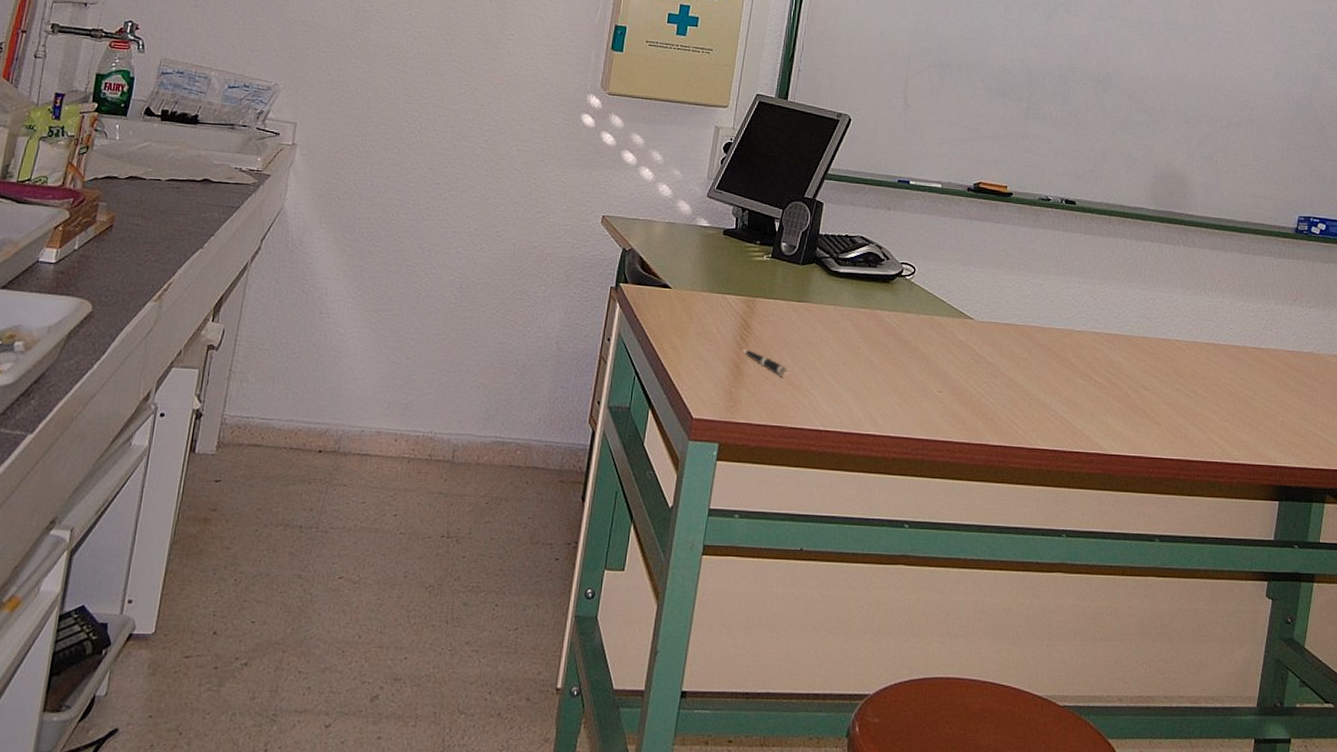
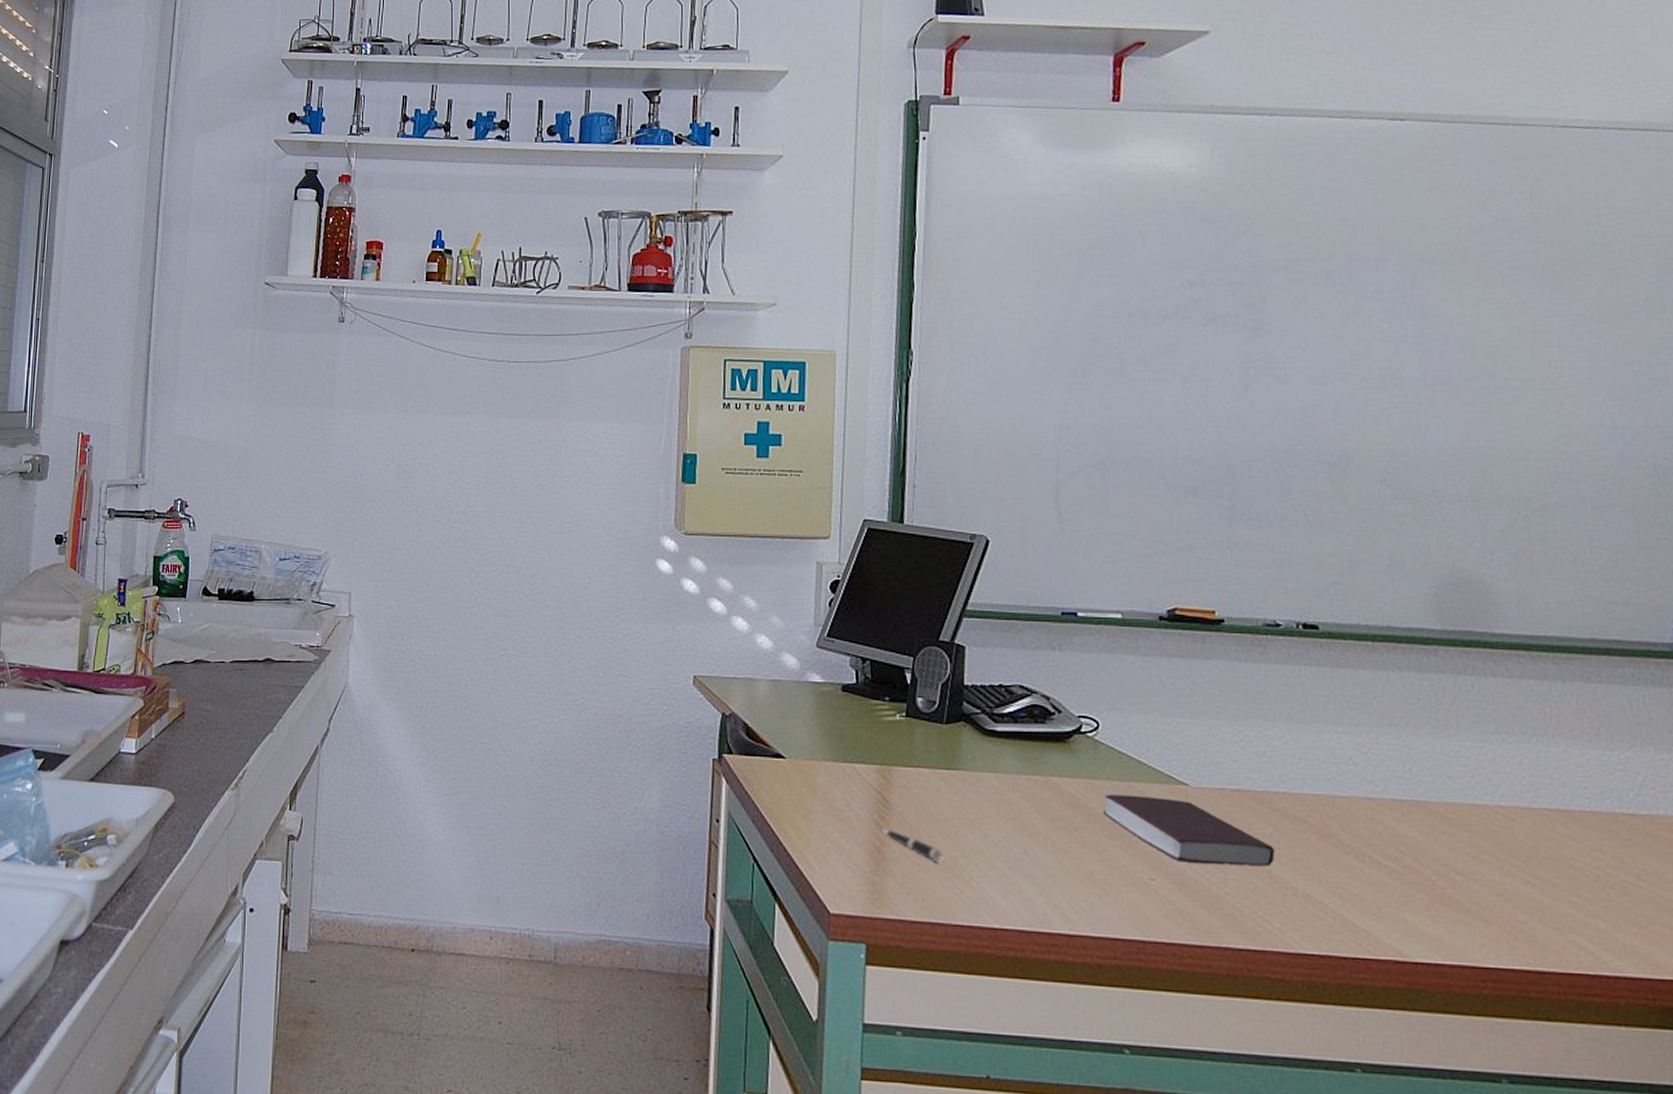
book: none [910,325,1027,383] -> present [1102,794,1275,867]

